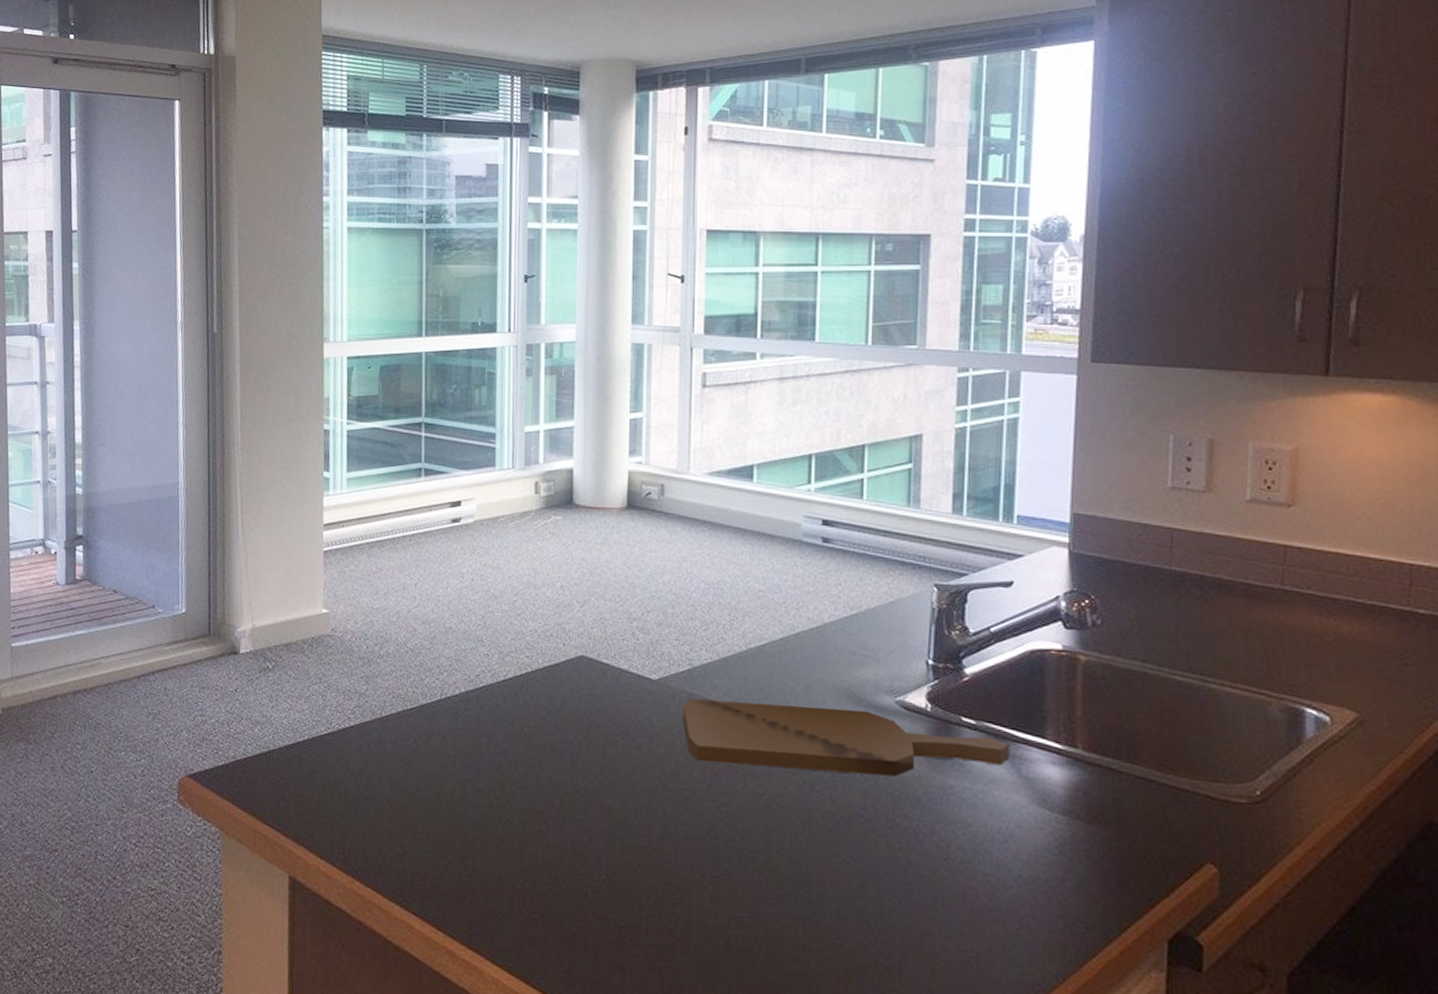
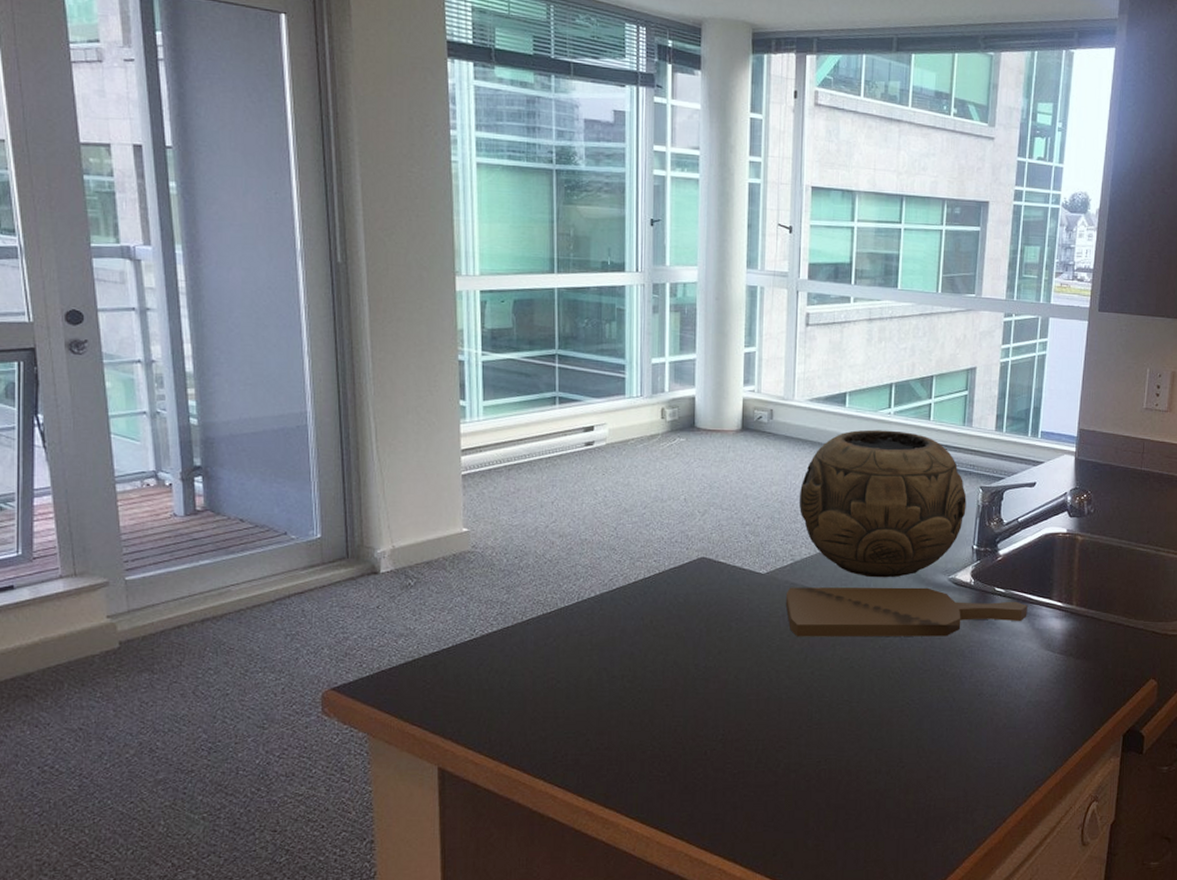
decorative bowl: none [697,509,916,695] -> present [799,429,967,578]

